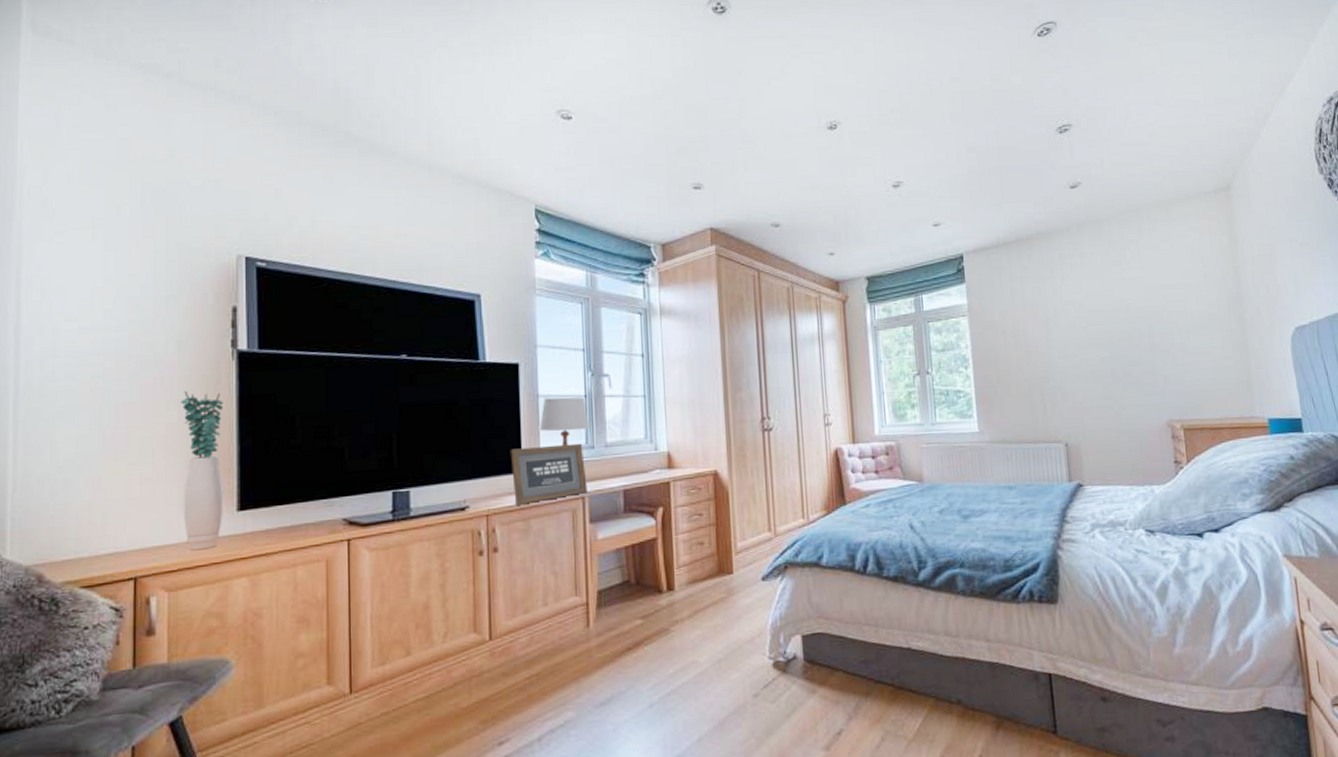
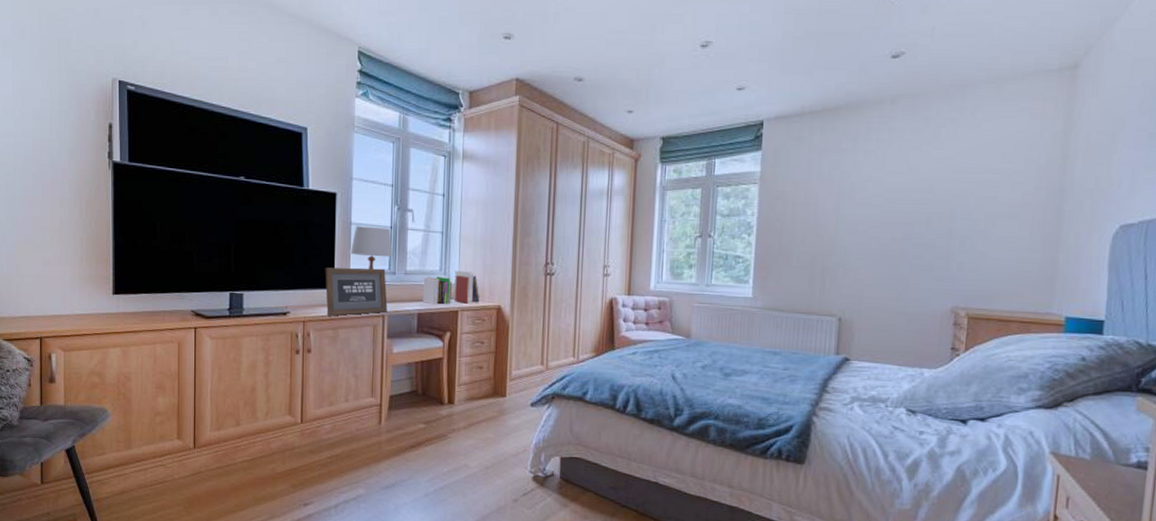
vase: present [181,391,224,551] -> none [71,192,103,322]
books: none [627,445,661,478] -> present [422,276,452,305]
books: none [662,436,693,473] -> present [453,270,480,304]

